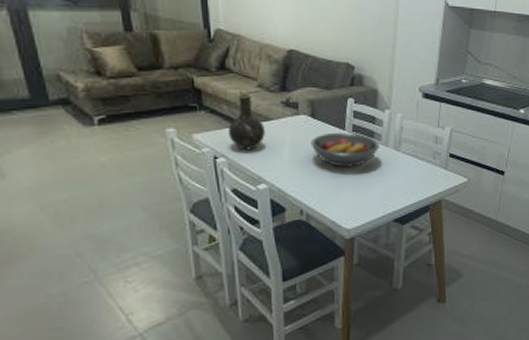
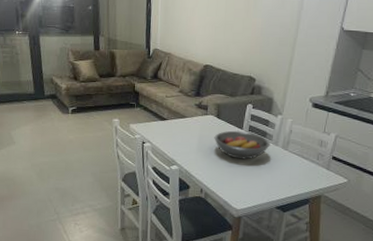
vase: present [227,93,265,150] -> none [154,96,181,139]

